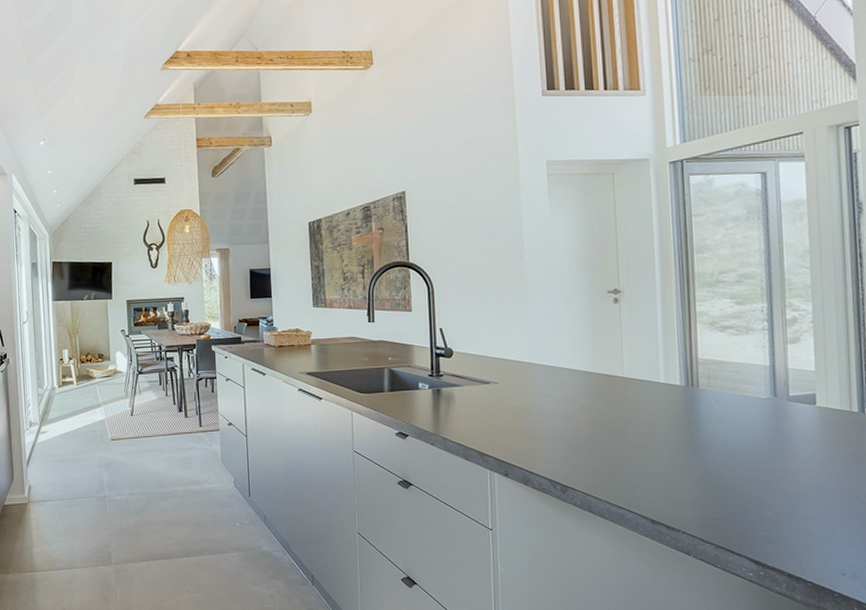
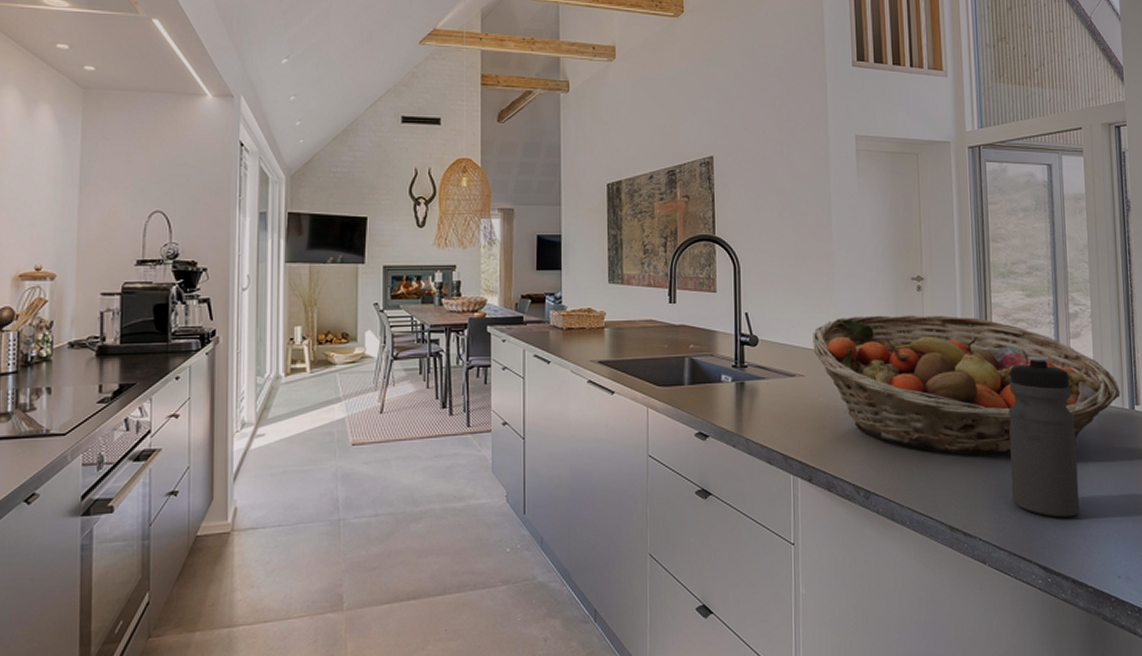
fruit basket: none [506,325,848,455] -> present [813,315,1120,455]
water bottle: none [715,361,798,516] -> present [1008,355,1080,518]

